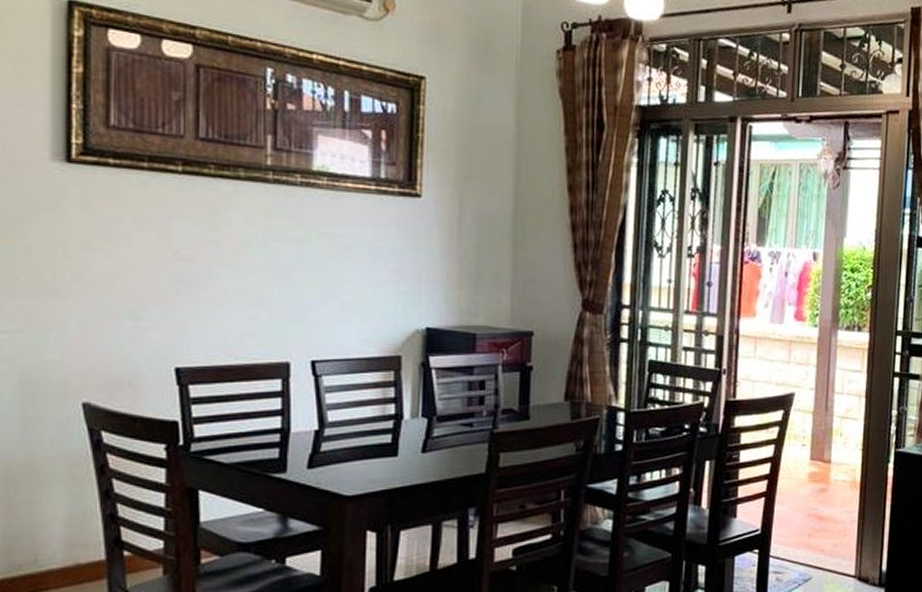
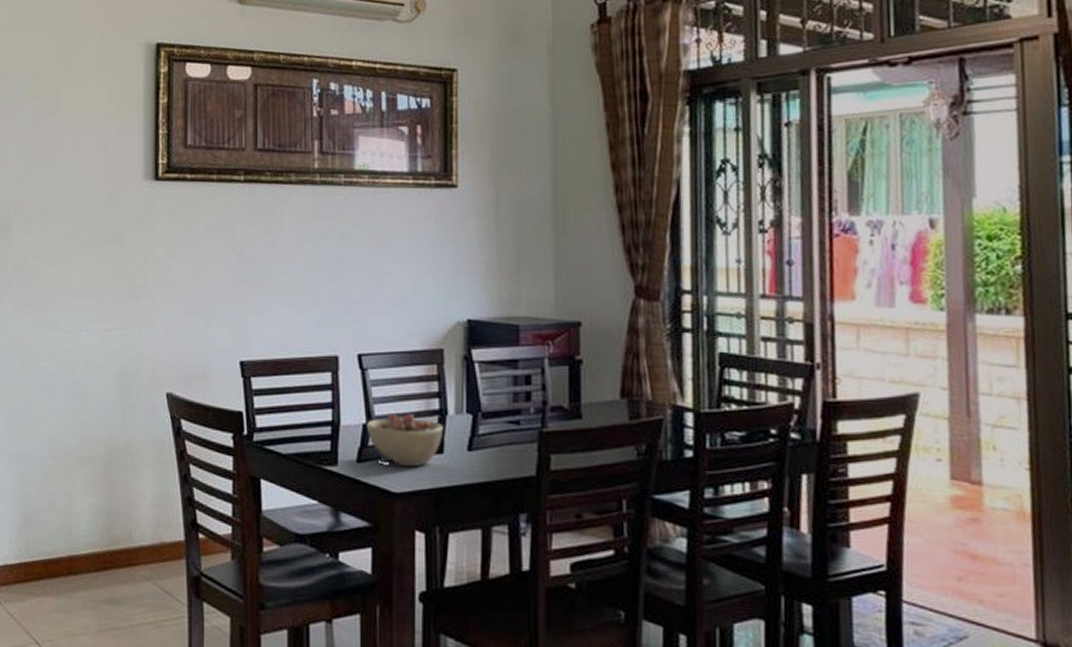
bowl: none [318,418,399,471] -> present [366,413,444,467]

